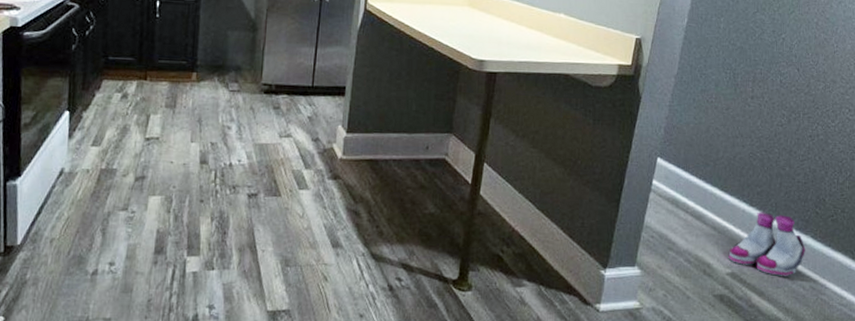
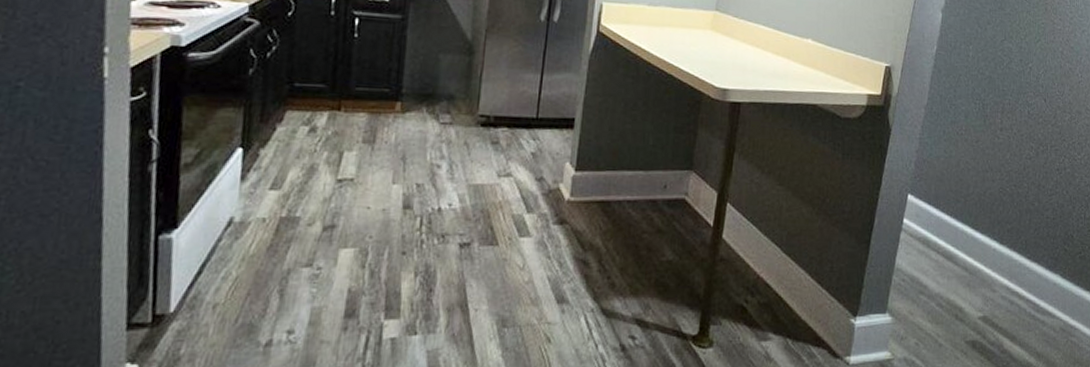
boots: present [728,212,805,276] -> none [980,250,1055,318]

